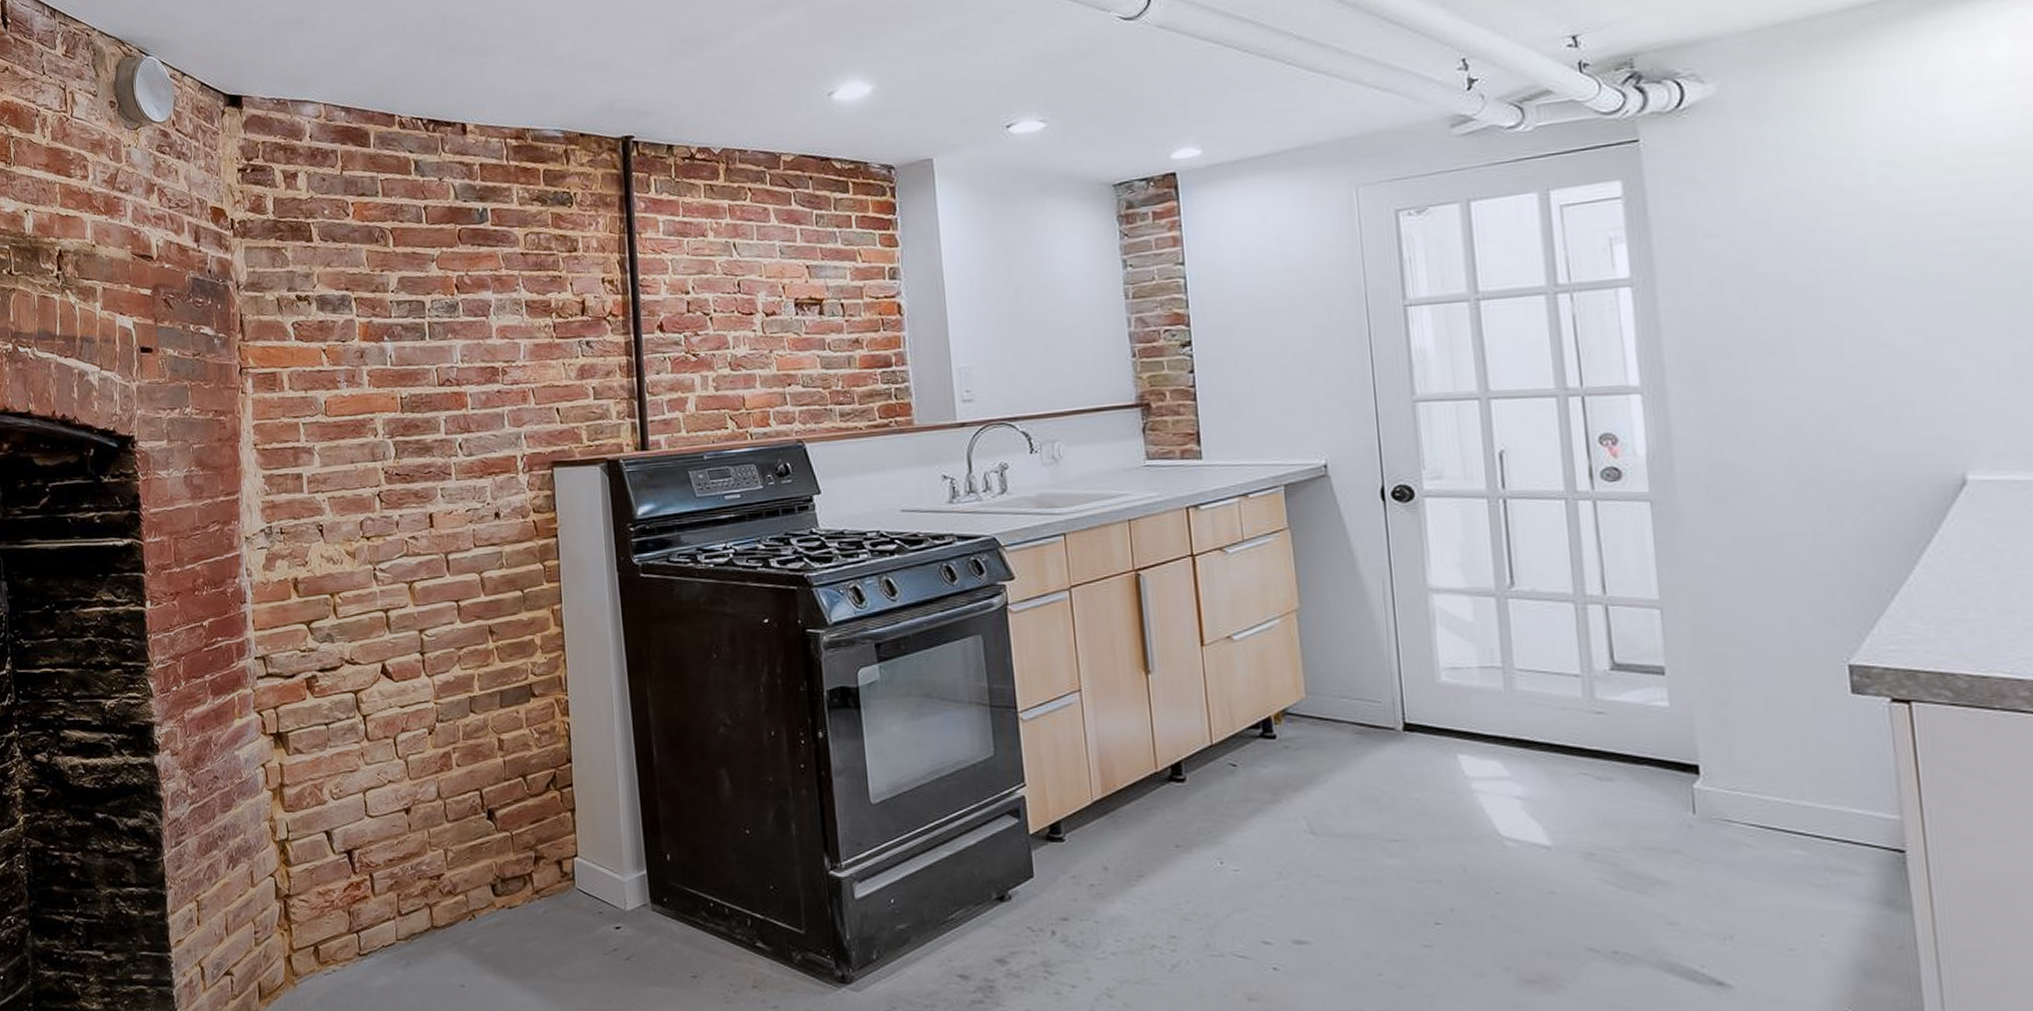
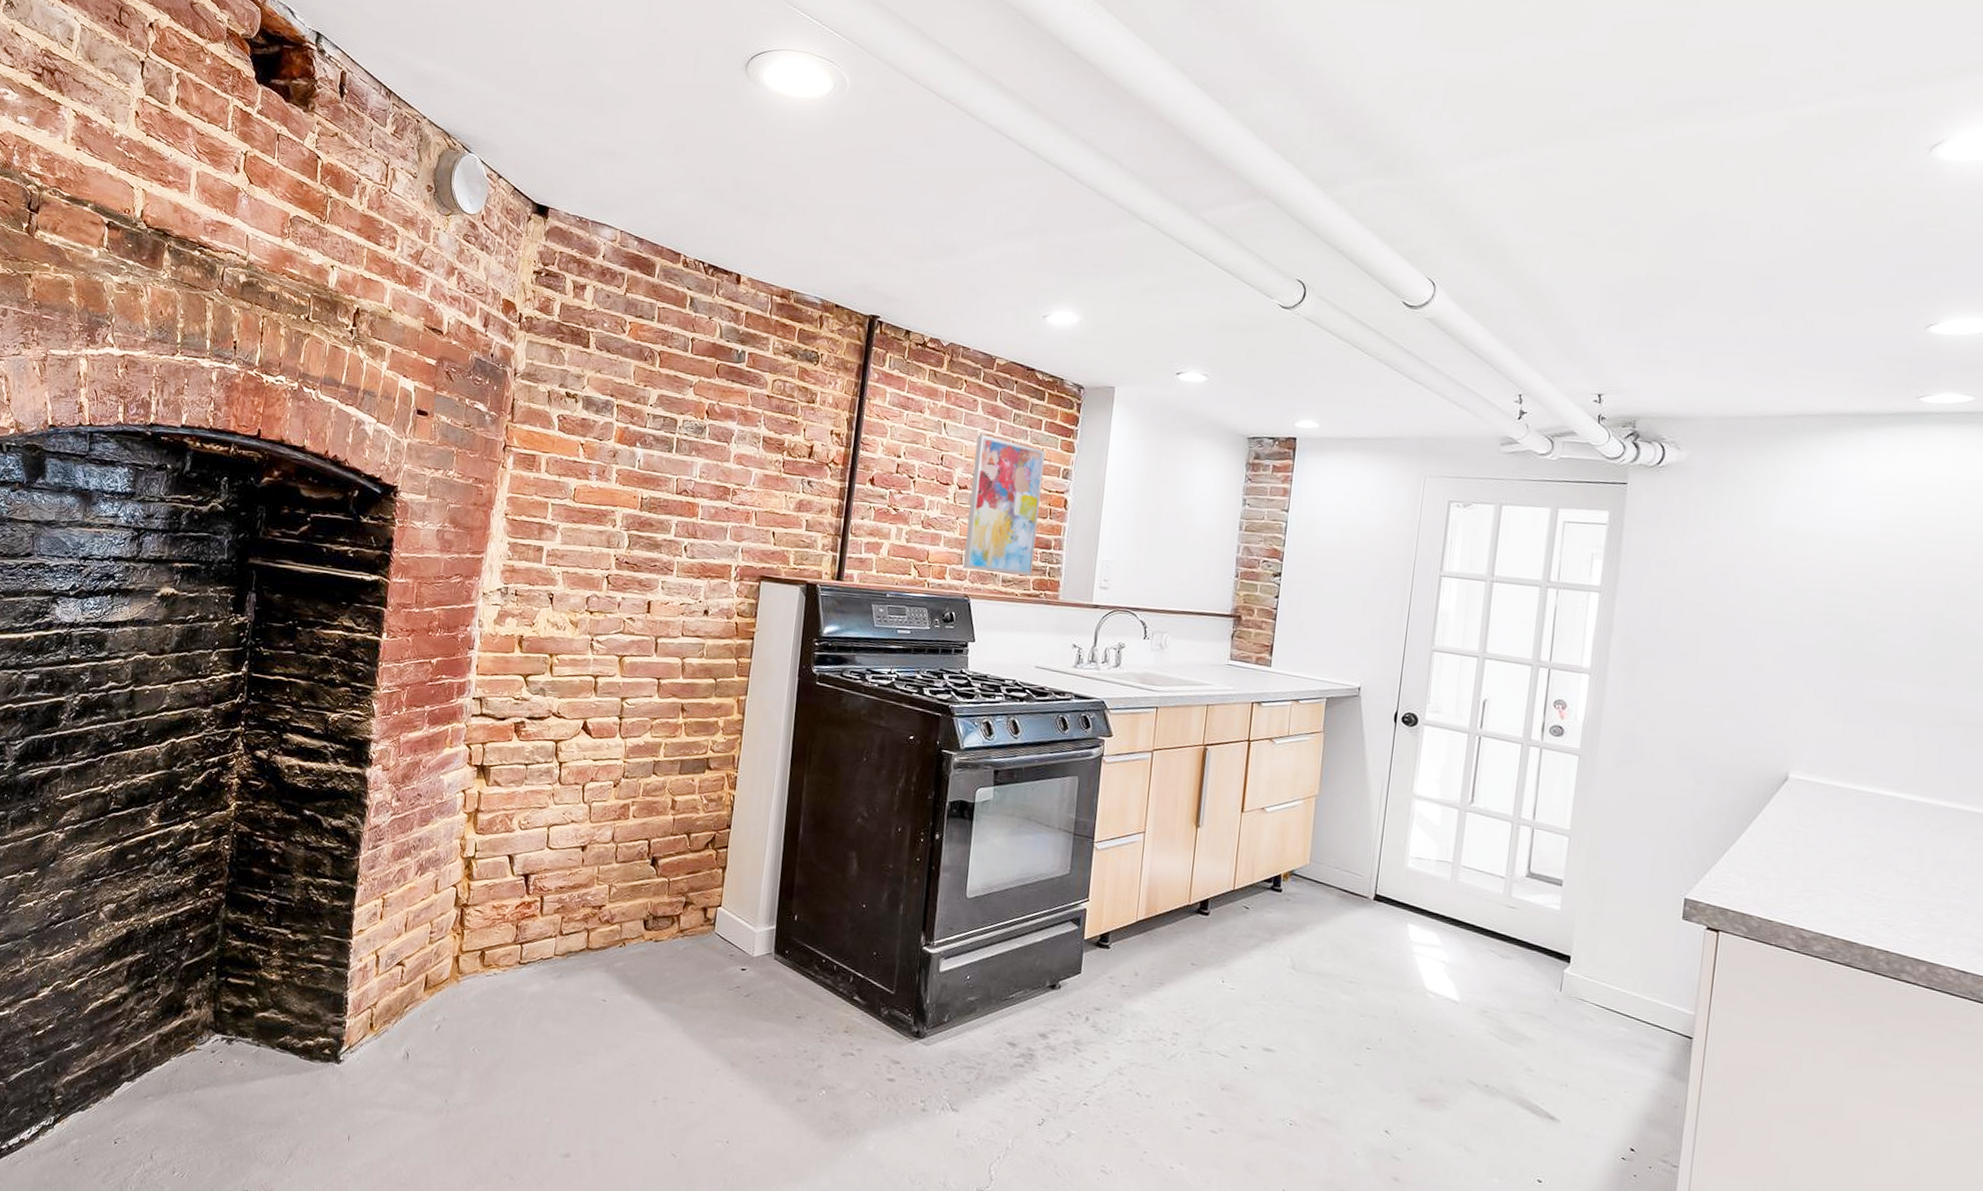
wall art: none [776,247,874,409] -> present [962,434,1045,576]

